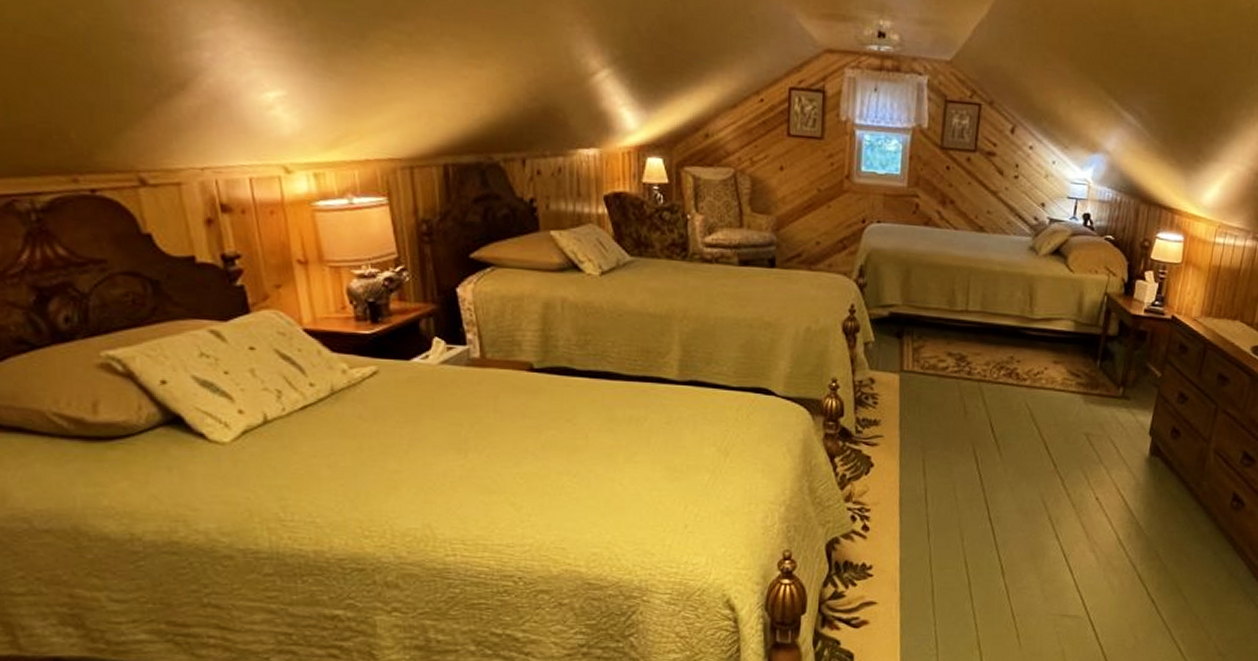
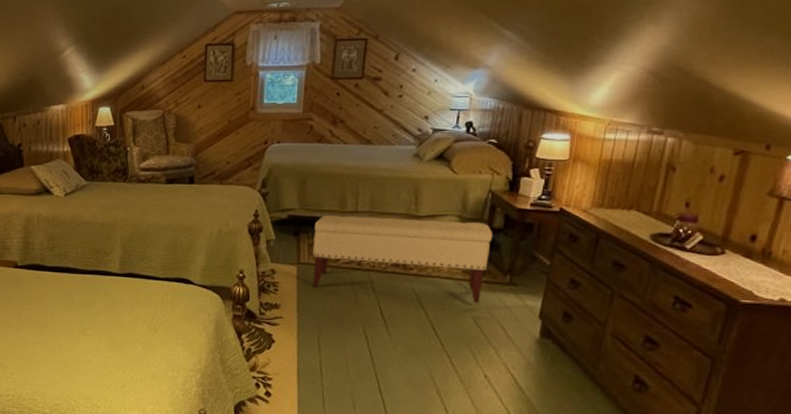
bench: none [917,313,1108,420] -> present [312,215,493,304]

